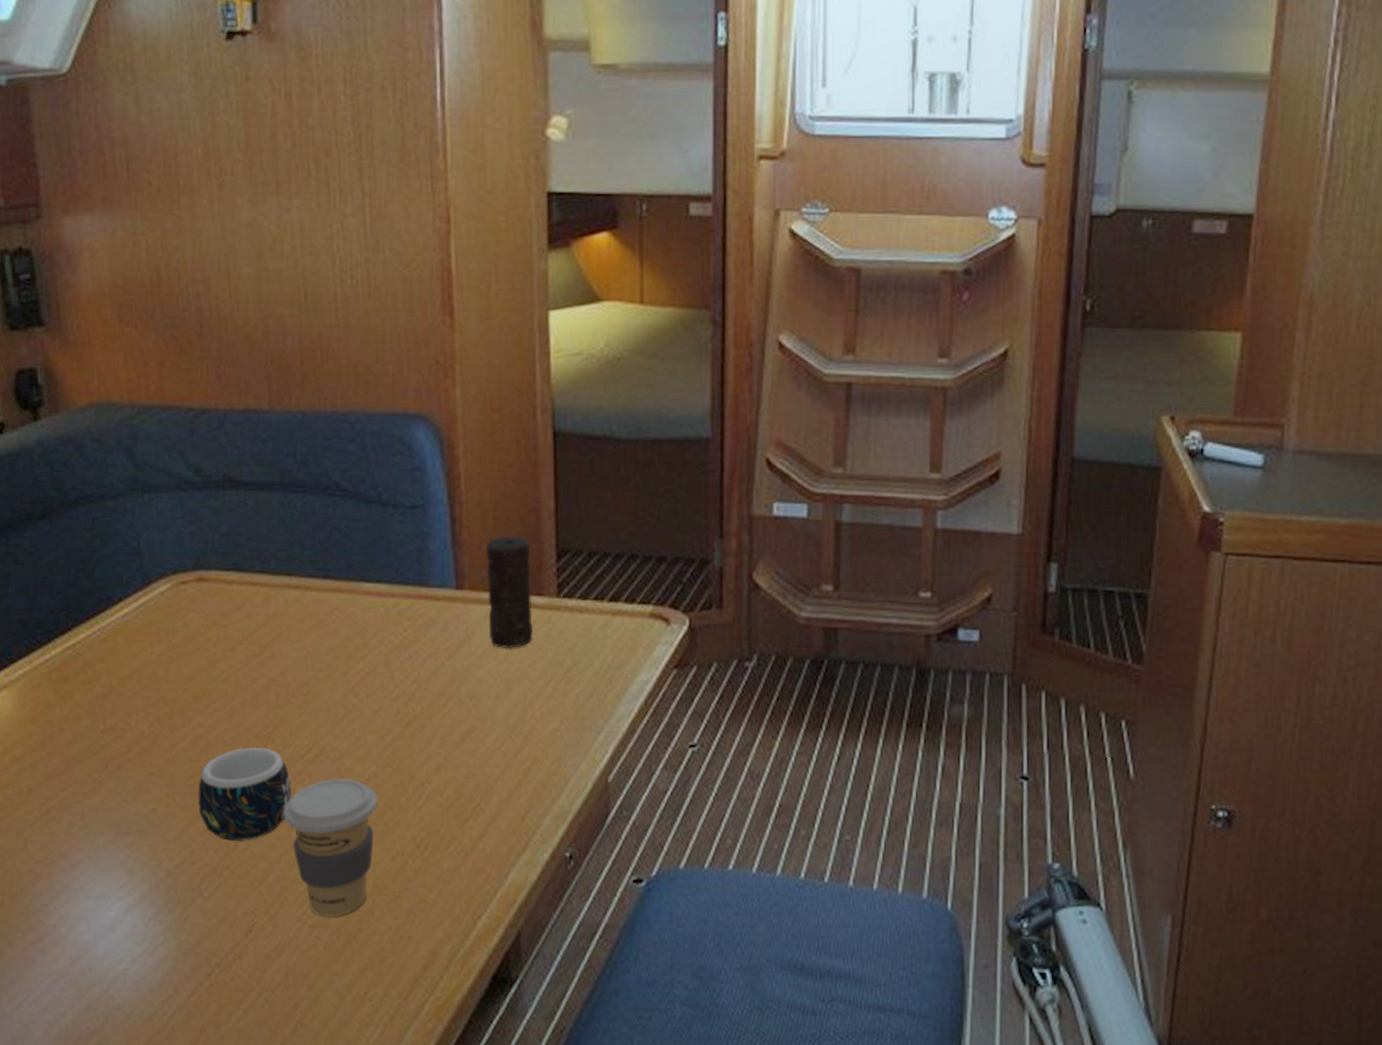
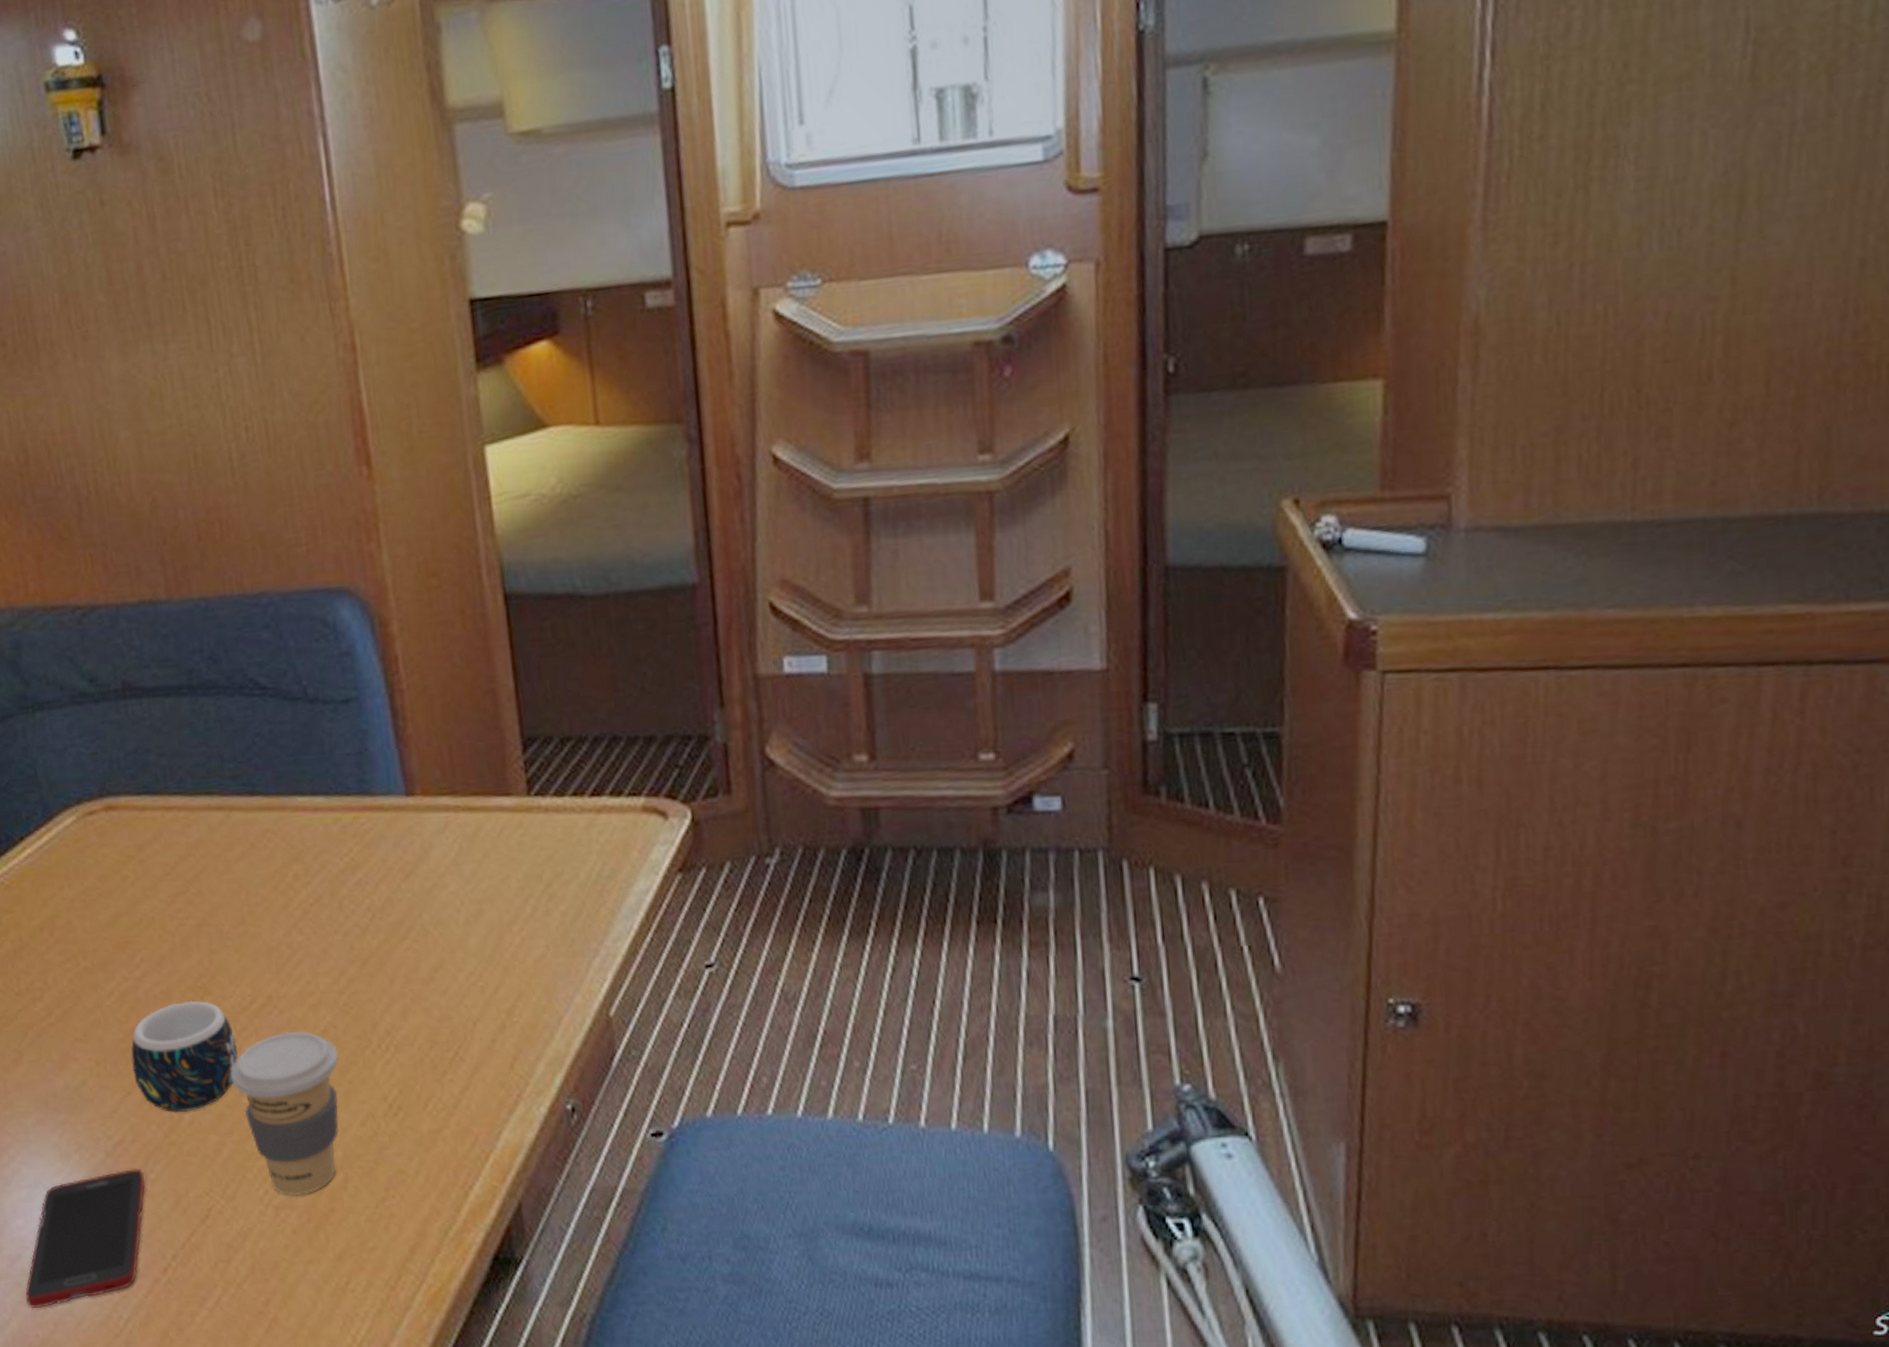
cell phone: none [82,887,199,1004] -> present [25,1169,146,1309]
candle: present [486,535,534,649] -> none [437,725,503,863]

